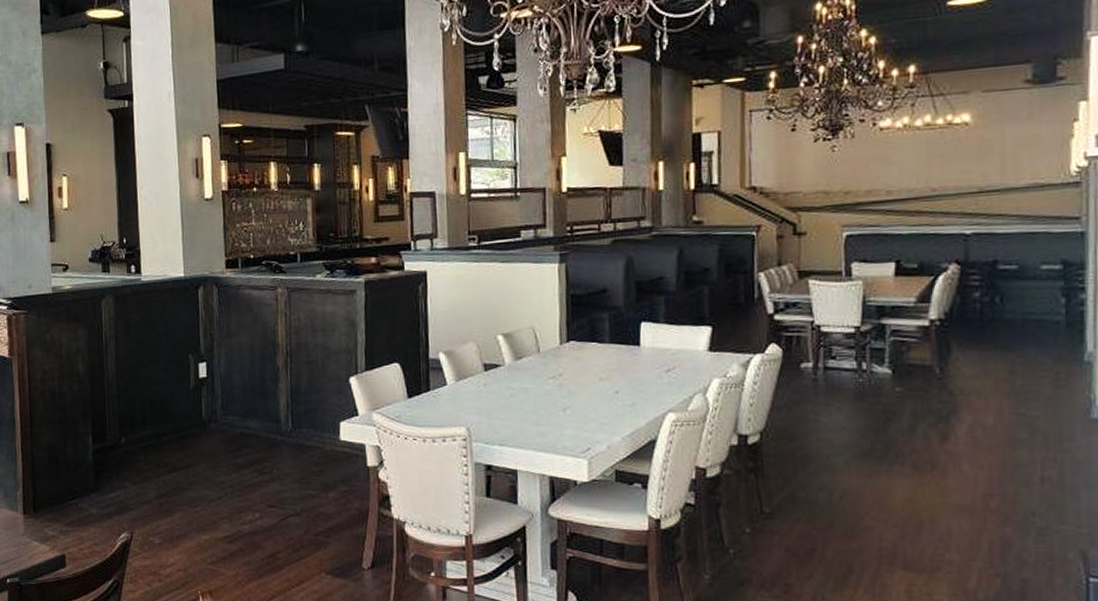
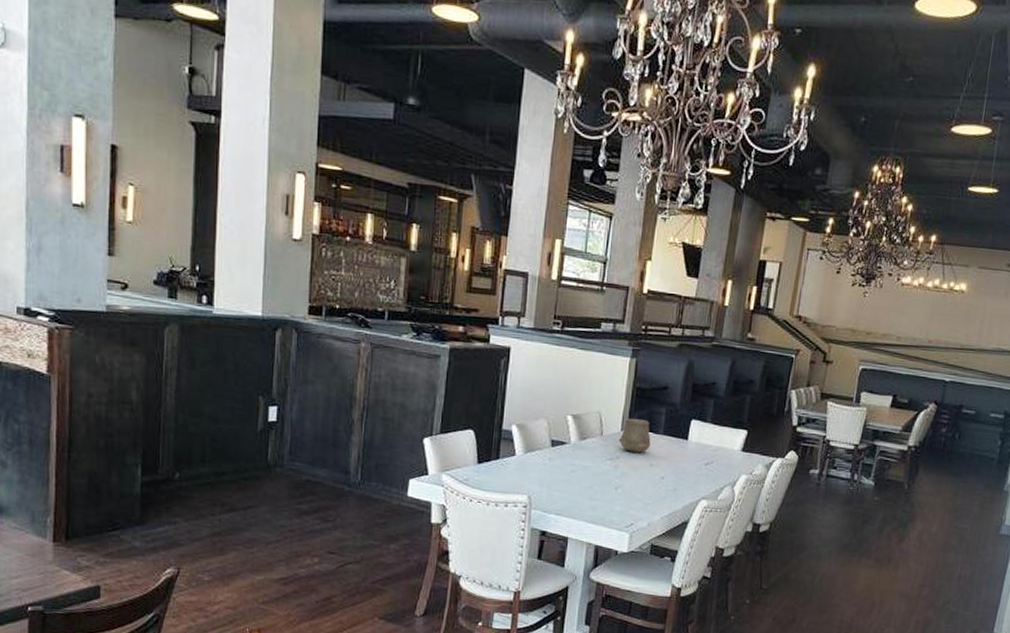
ceramic cup: none [558,328,597,367] -> present [618,418,651,453]

